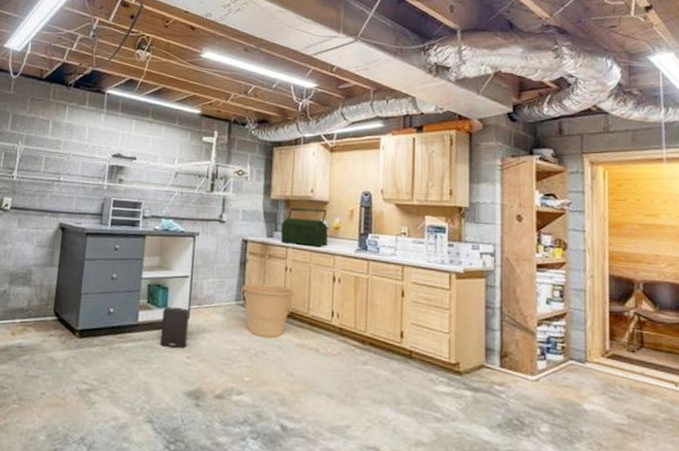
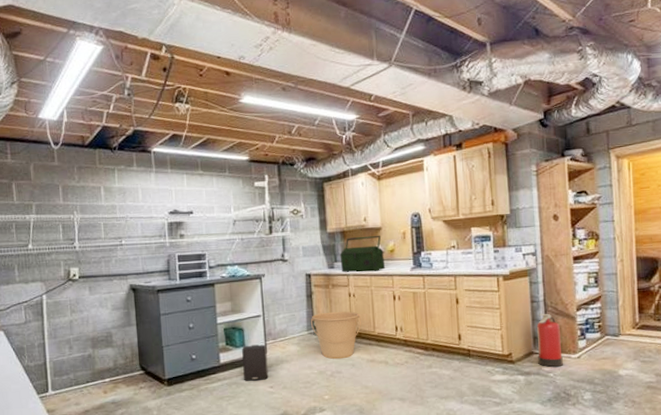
fire extinguisher: none [489,322,518,388] -> present [537,313,563,368]

